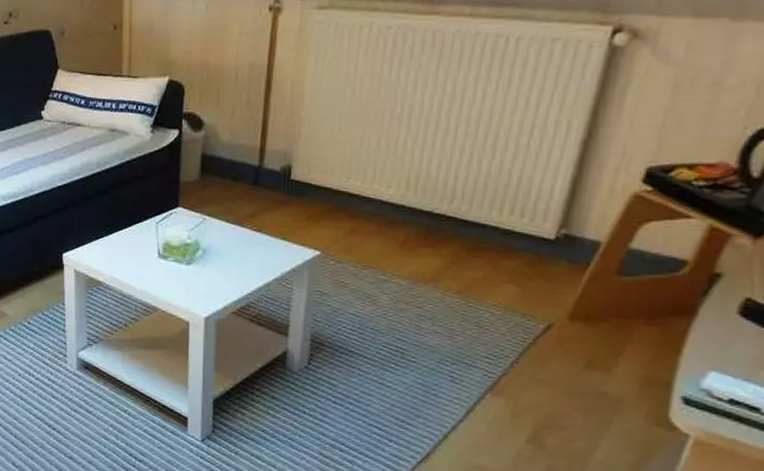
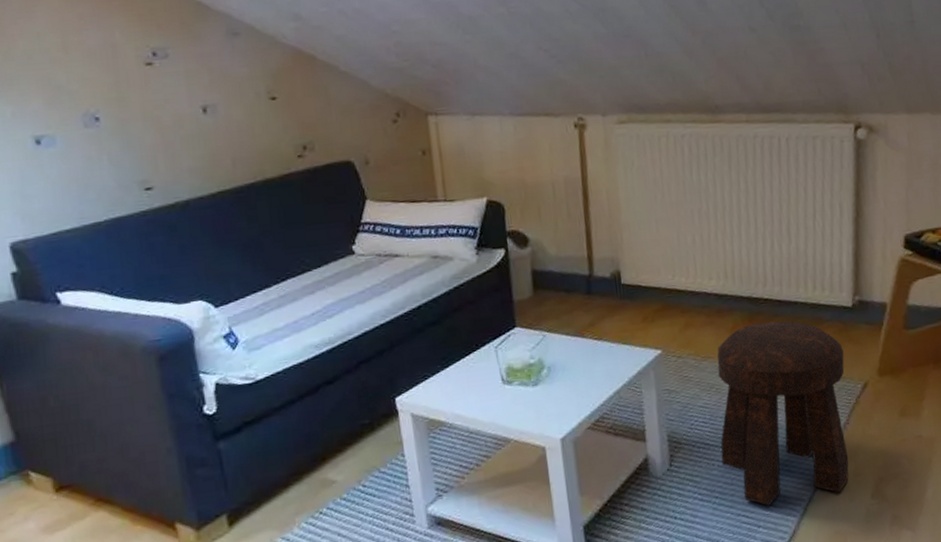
stool: none [363,240,531,429] -> present [717,320,849,506]

